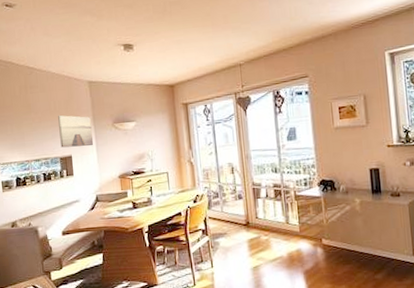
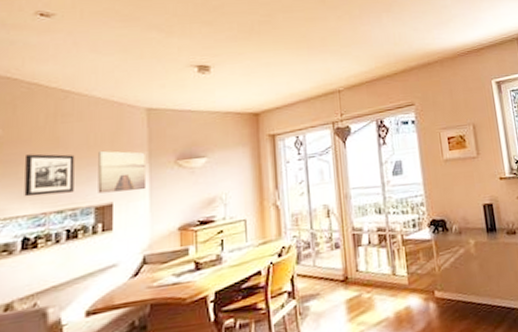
picture frame: none [10,116,45,149] -> present [24,153,75,197]

